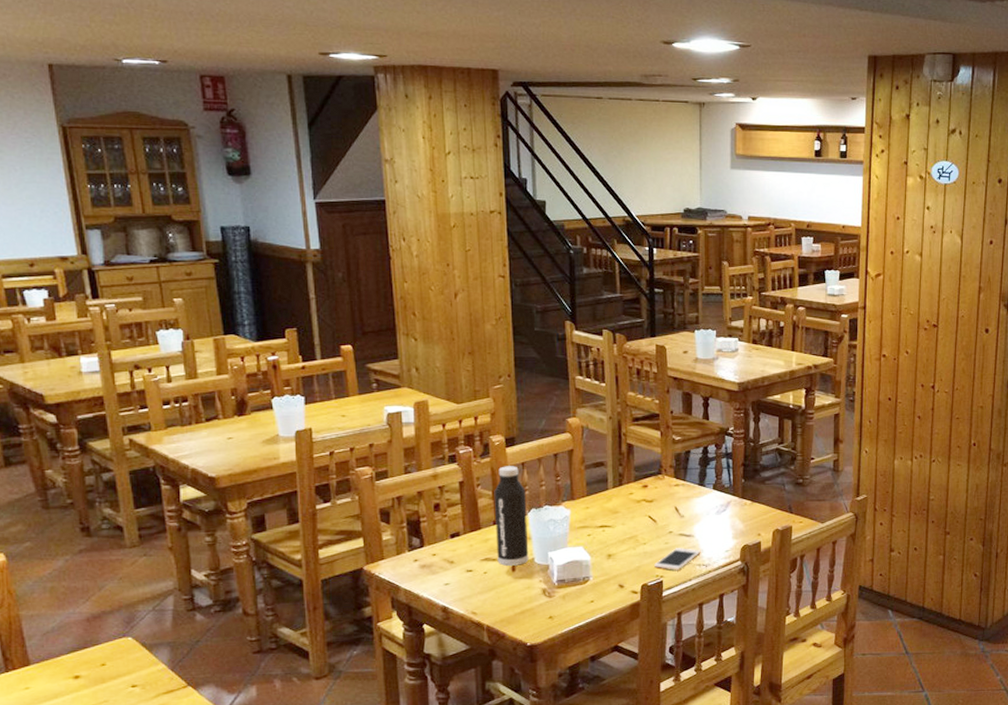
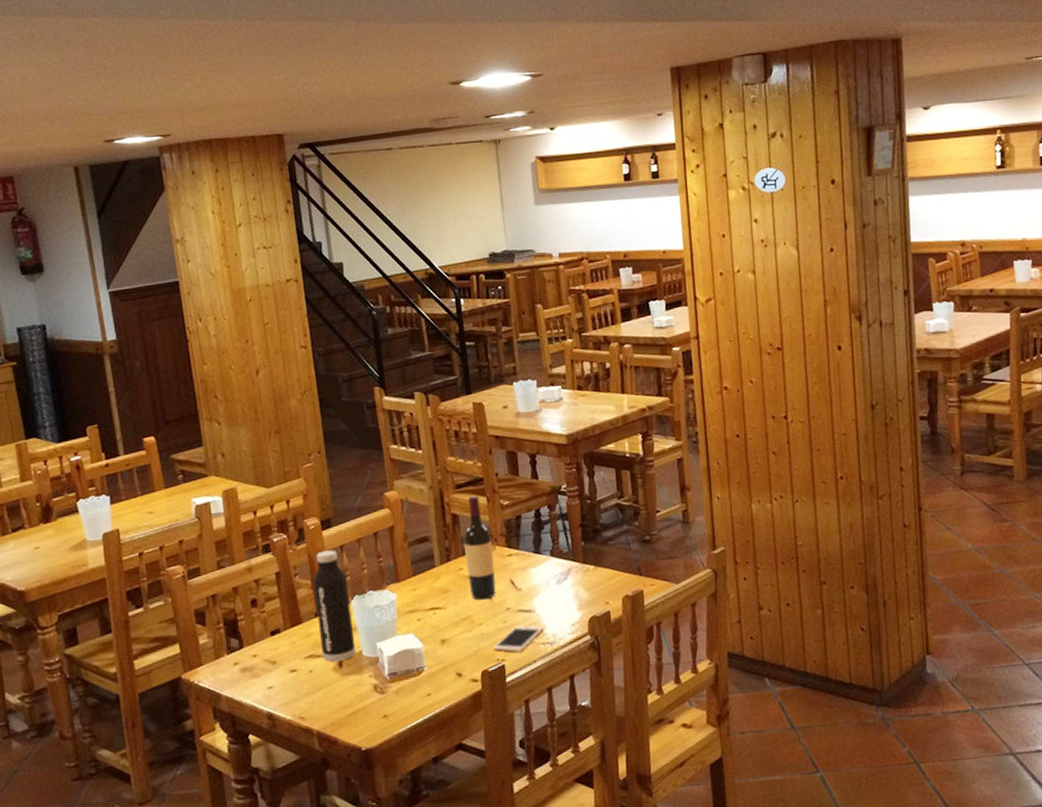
wine bottle: none [635,429,662,523] -> present [463,495,496,600]

